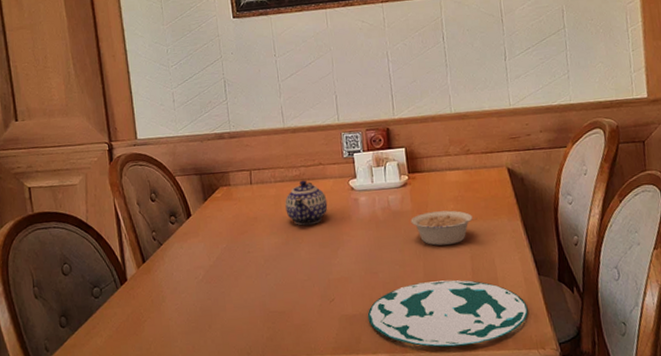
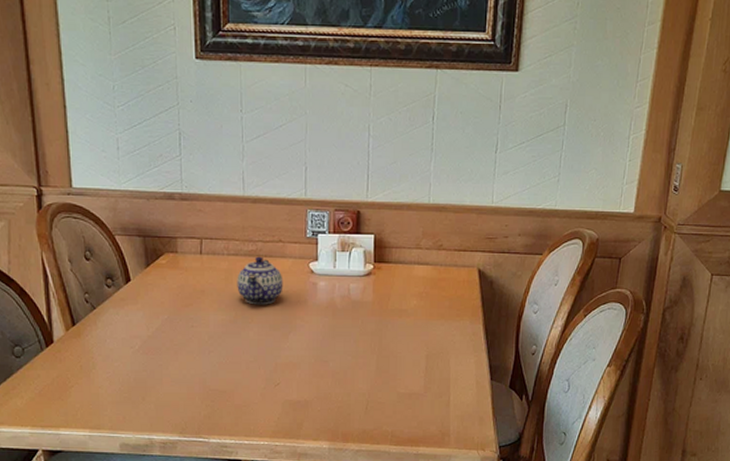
plate: present [367,280,528,347] -> none [312,376,475,440]
legume: present [410,210,478,246] -> none [370,306,439,340]

